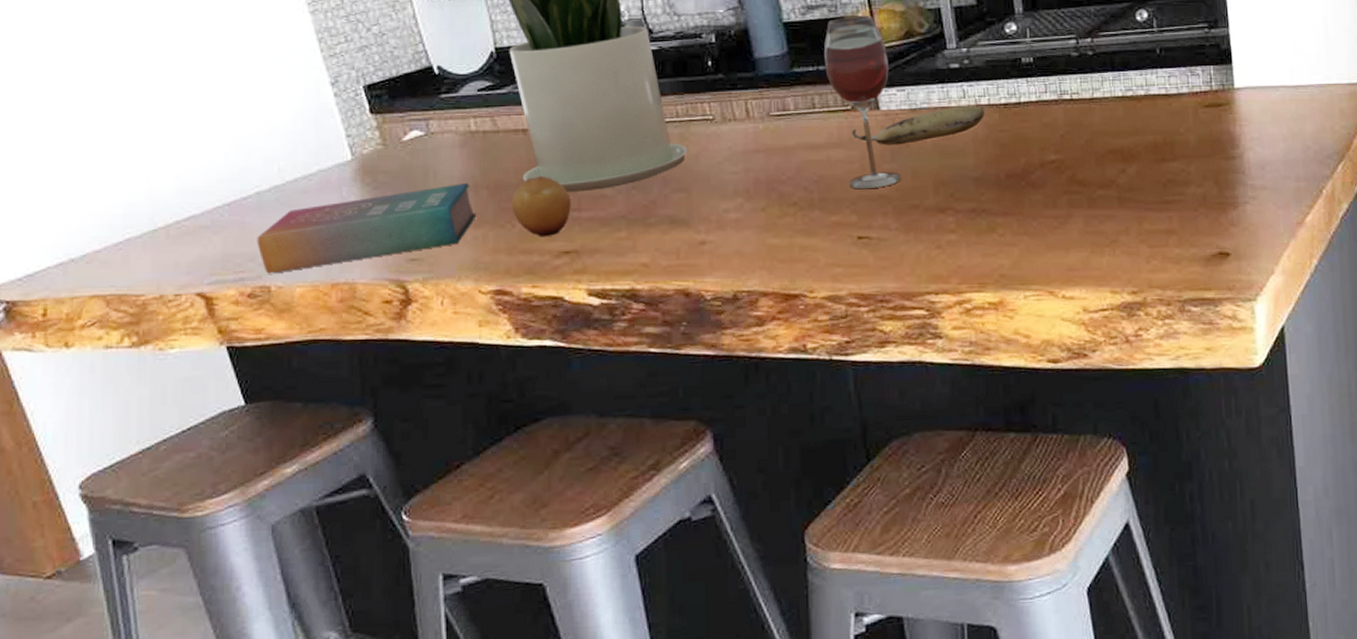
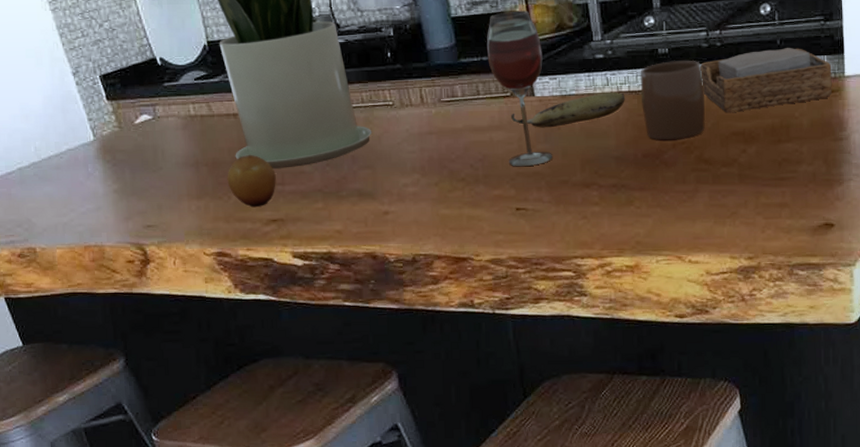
book: present [257,182,477,274] -> none [21,160,199,238]
mug: none [1001,70,1077,159] -> present [640,60,705,141]
napkin holder: none [1070,57,1221,128] -> present [700,48,832,112]

